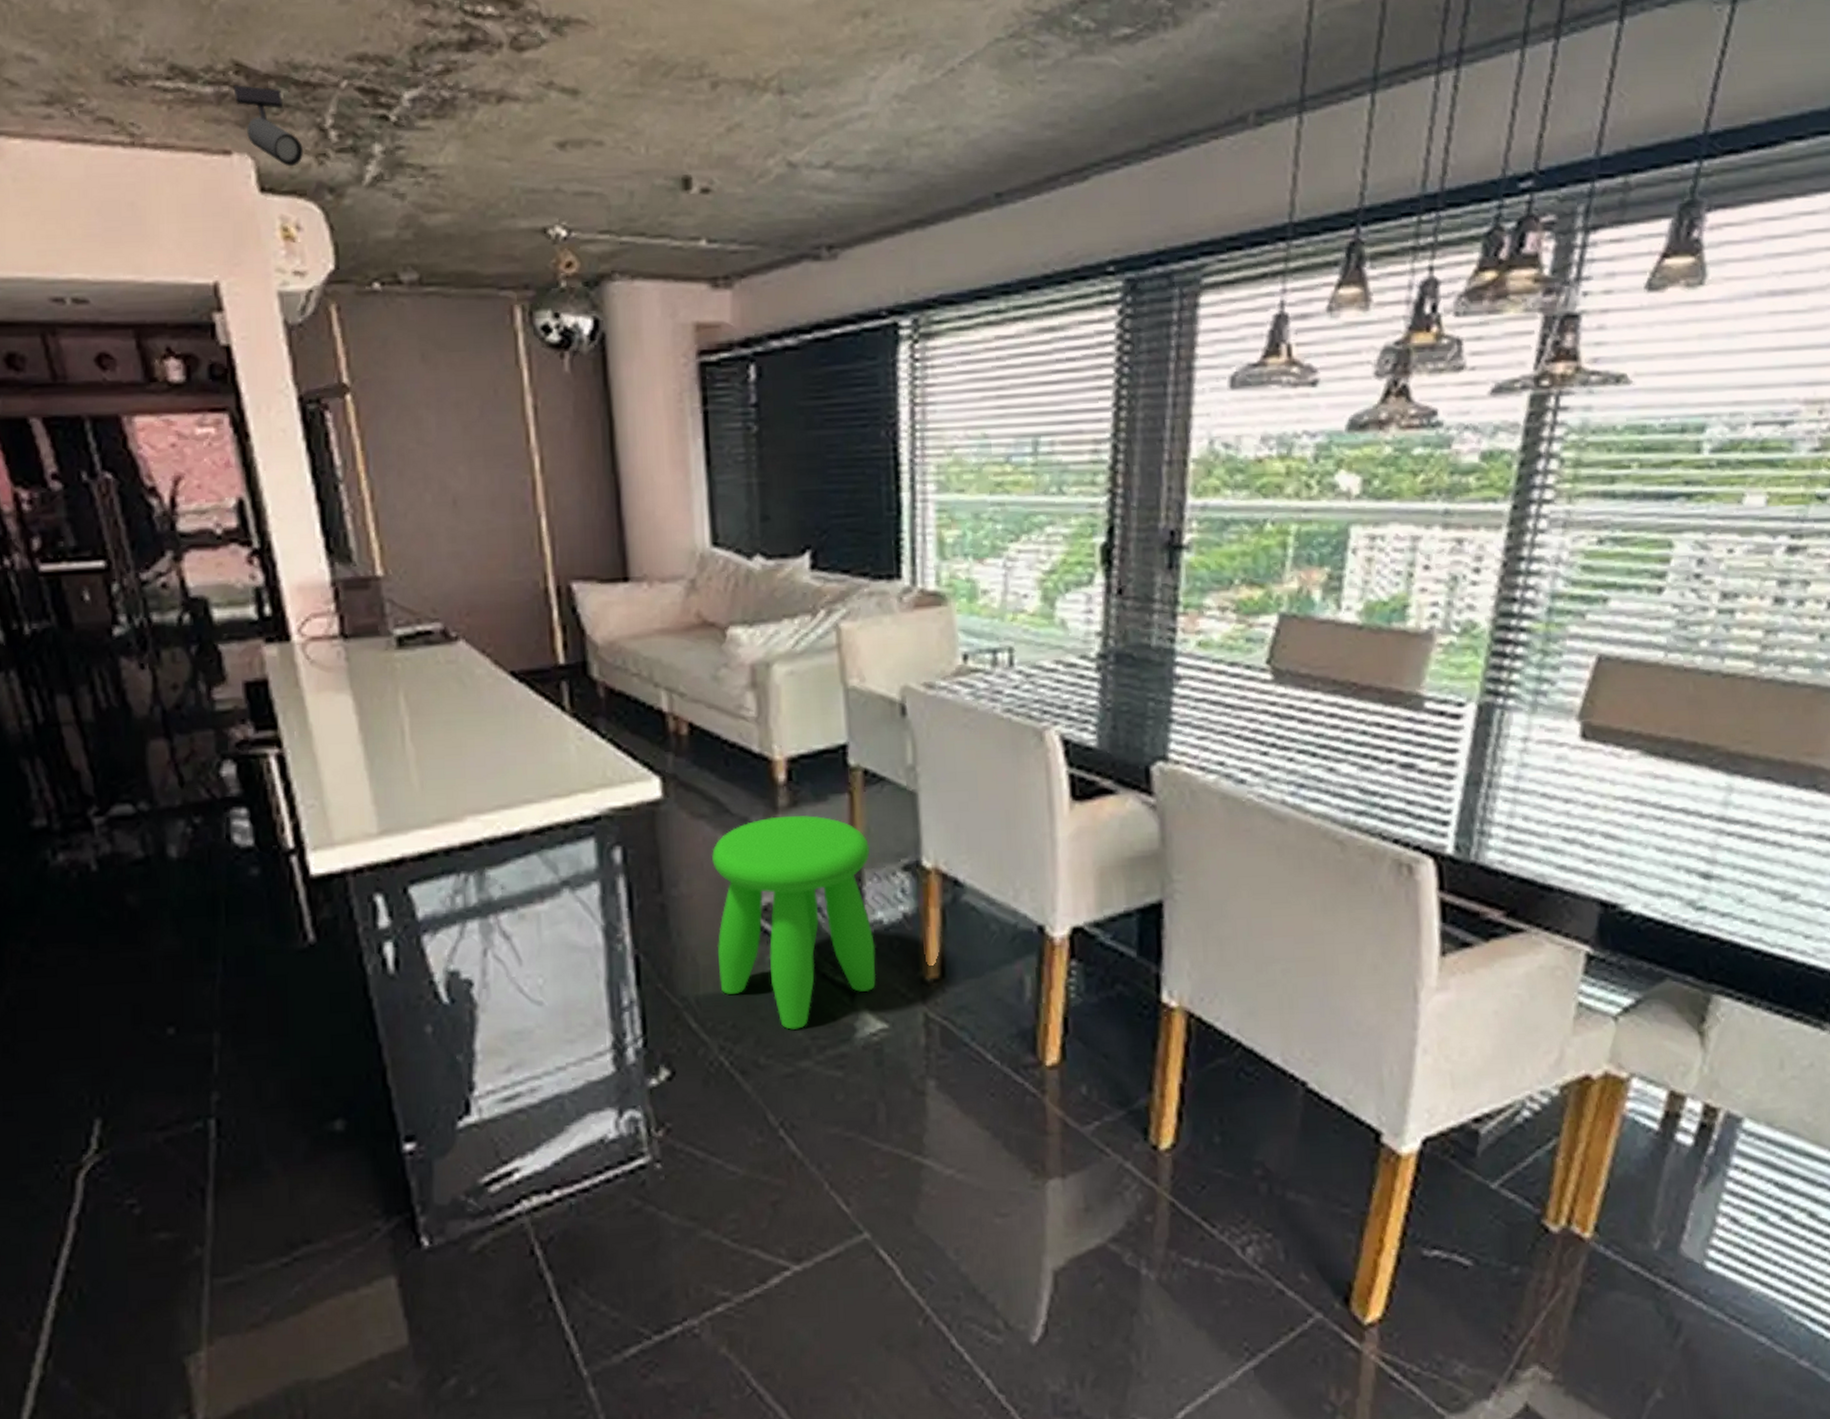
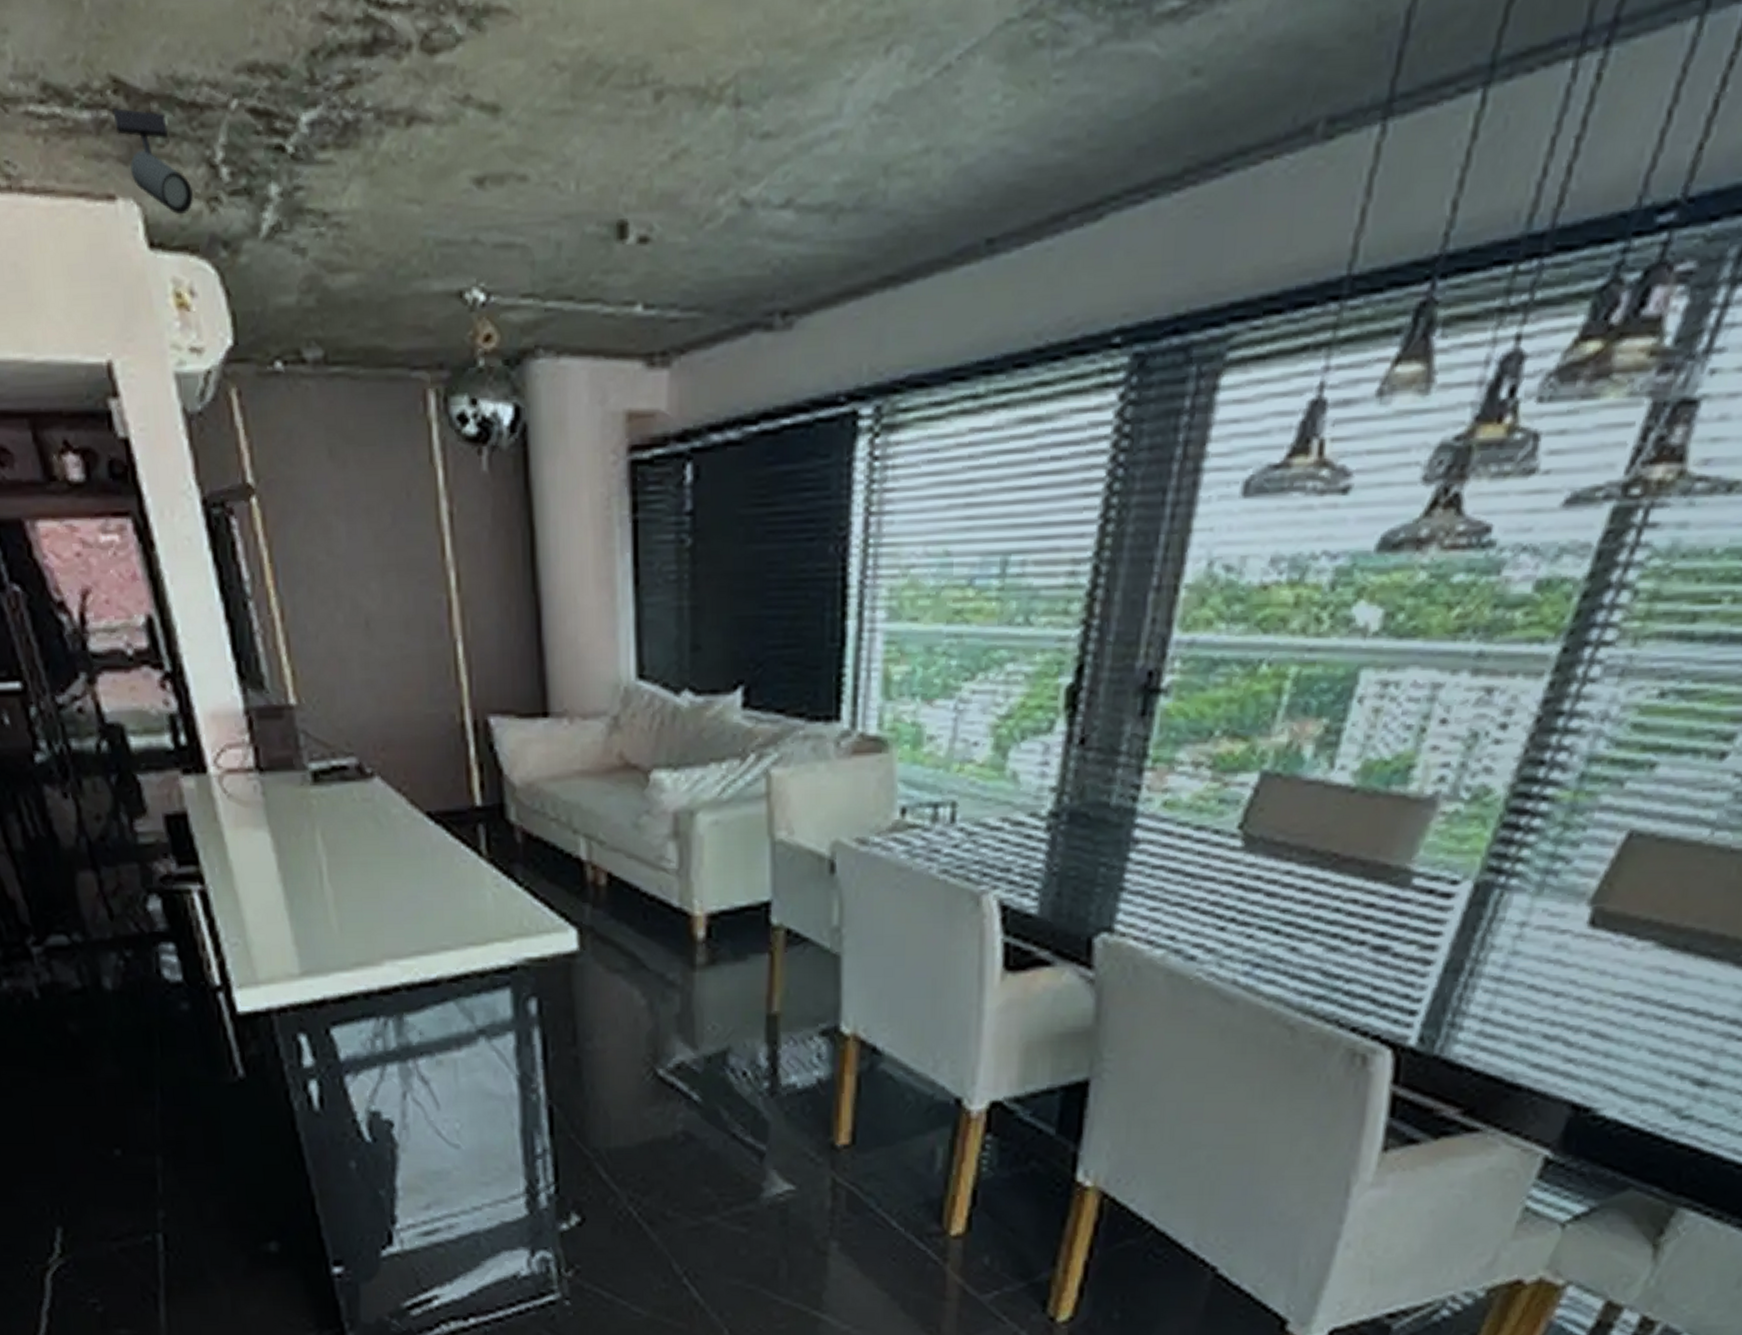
stool: present [712,815,877,1030] -> none [627,974,788,1186]

